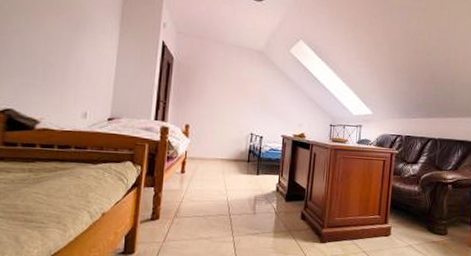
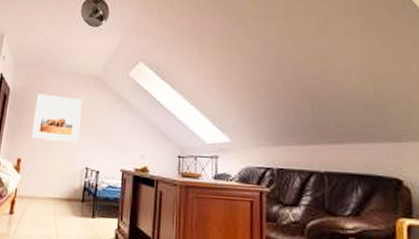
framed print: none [199,64,246,112] -> present [32,94,82,143]

